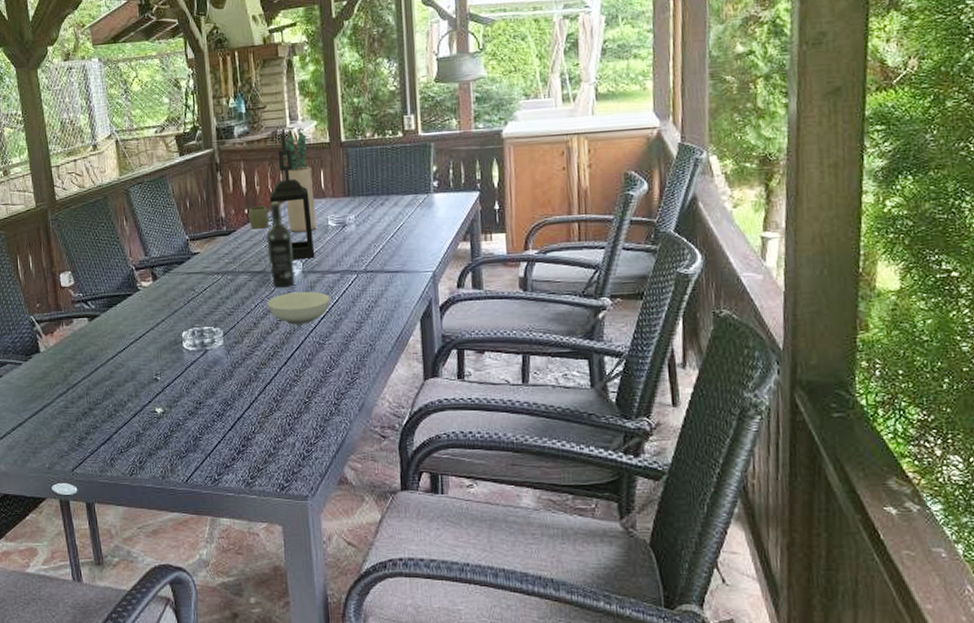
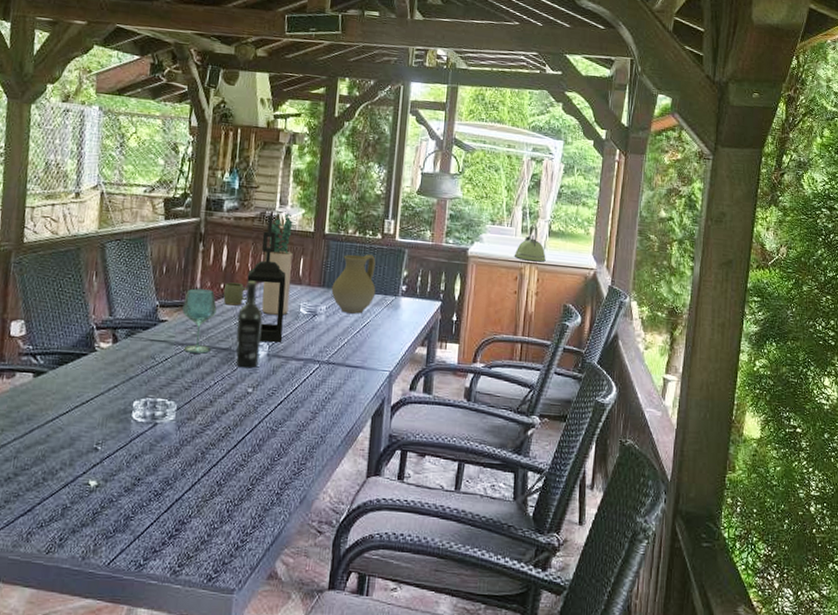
wine glass: none [211,217,246,280] -> present [182,288,217,354]
bowl: present [266,291,331,325] -> none [226,374,290,408]
pitcher: none [357,155,405,219] -> present [331,254,376,314]
kettle: none [558,89,596,132] -> present [515,223,546,262]

